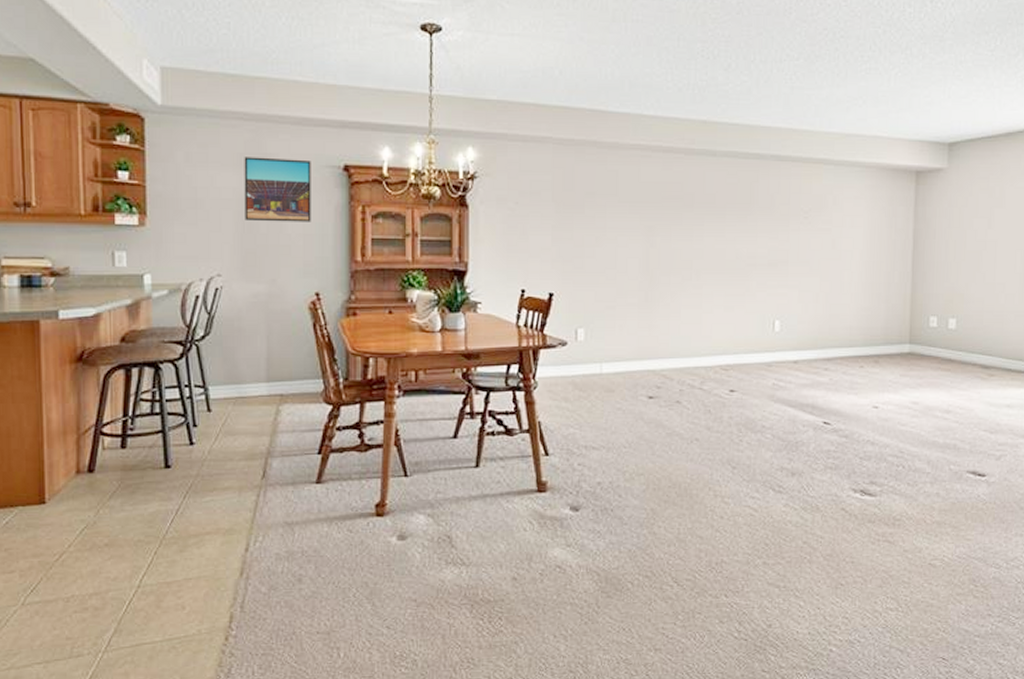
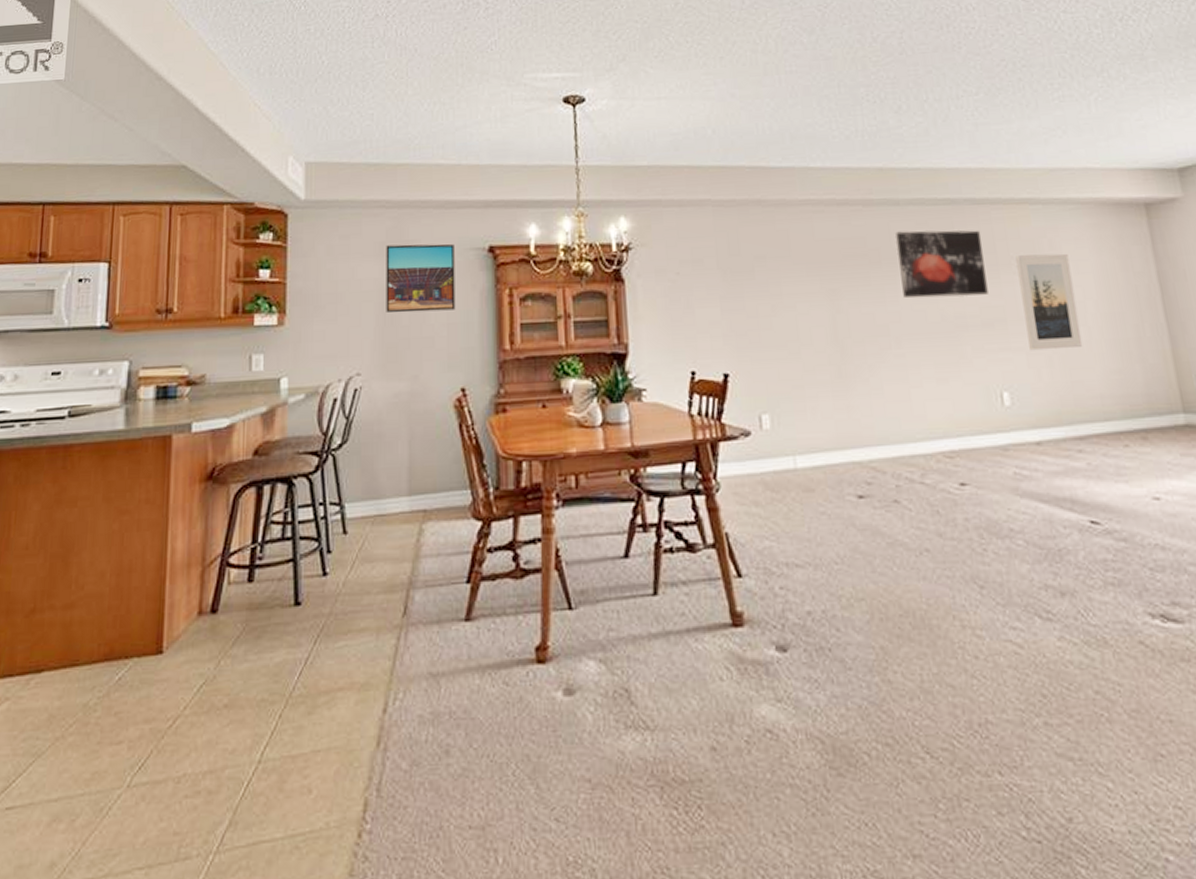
wall art: none [708,179,780,239] -> present [896,230,988,299]
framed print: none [802,208,847,289] -> present [1015,253,1083,351]

